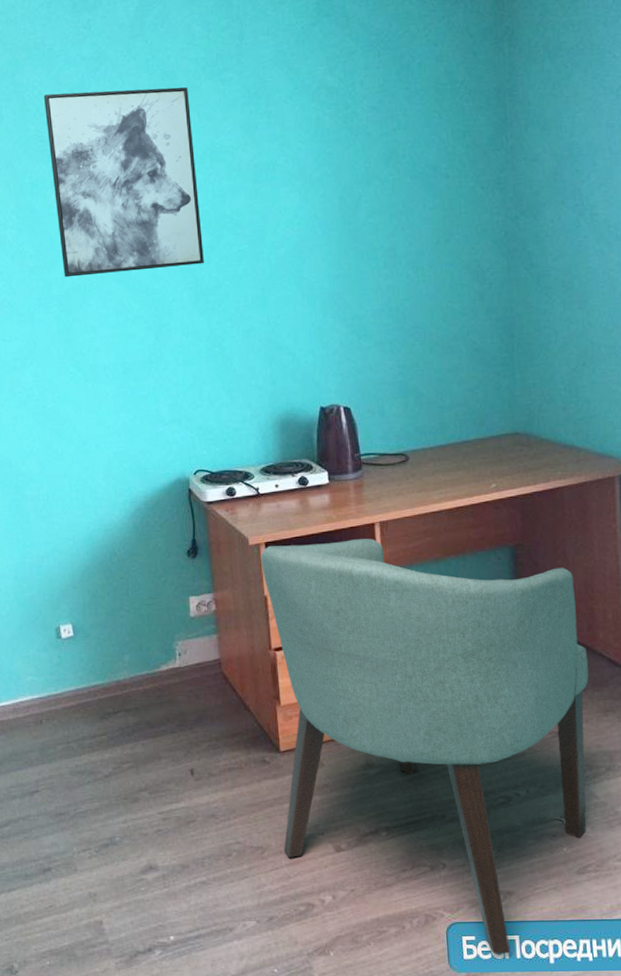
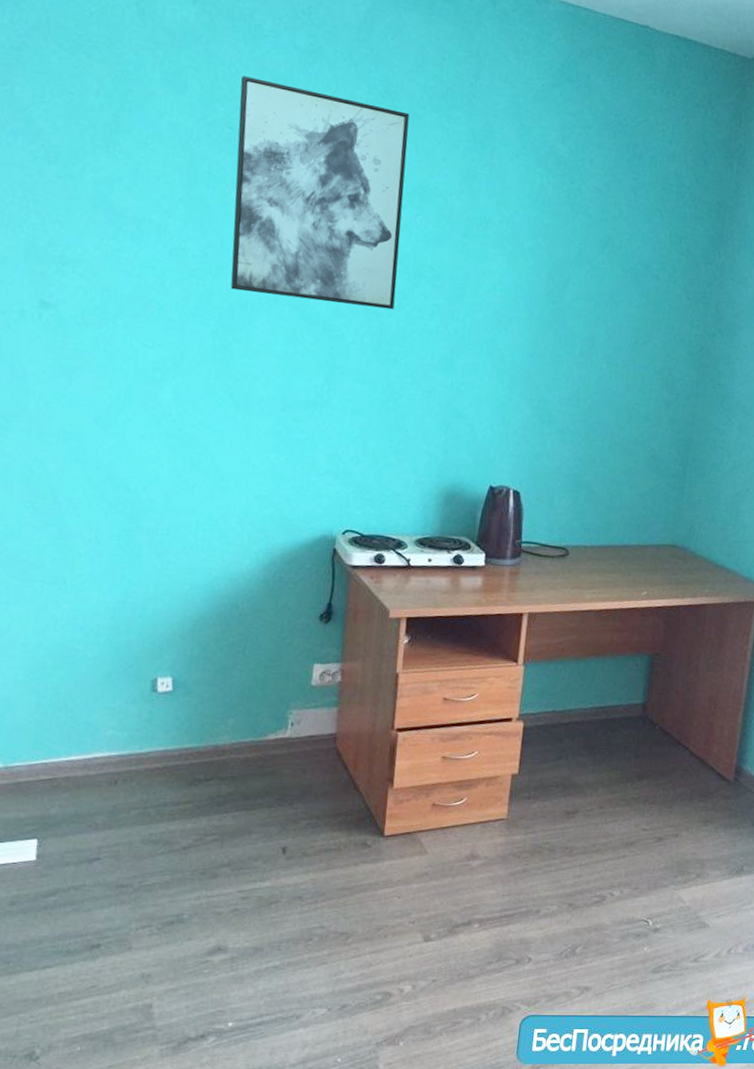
chair: present [261,538,589,954] -> none [370,621,701,1047]

